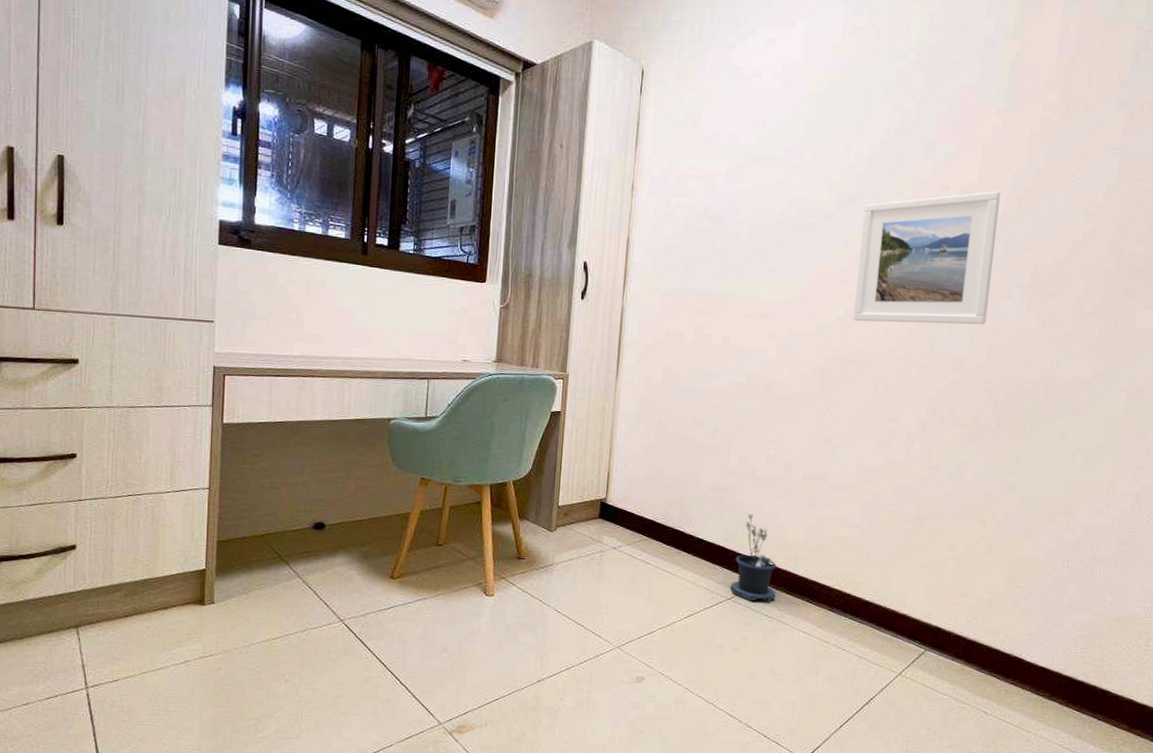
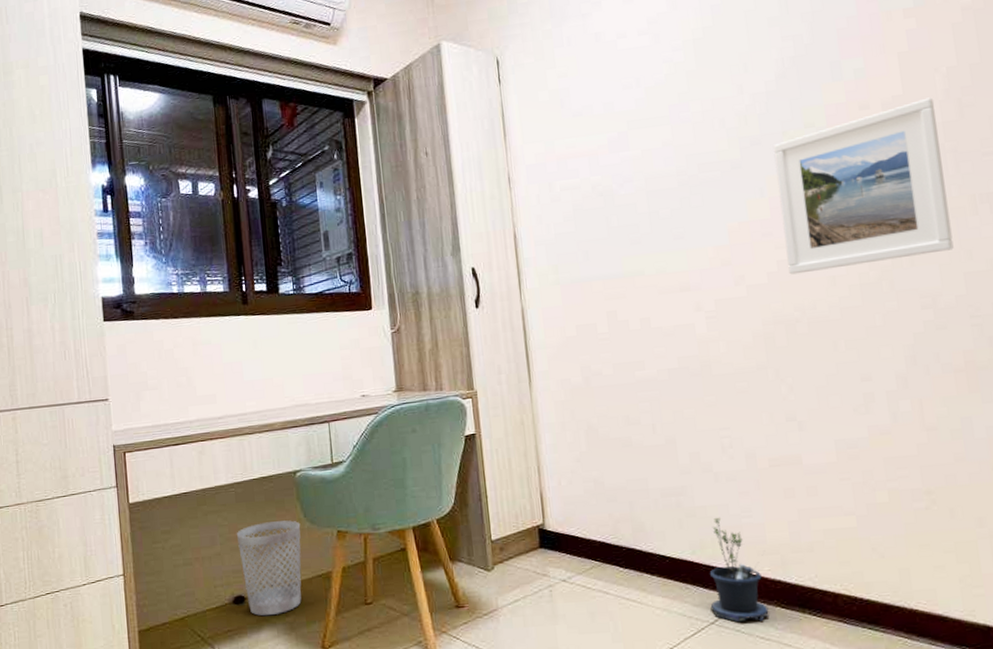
wastebasket: none [325,460,388,544] -> present [237,520,302,616]

